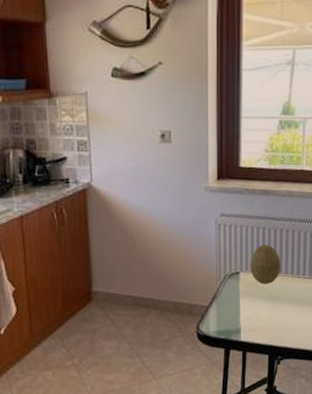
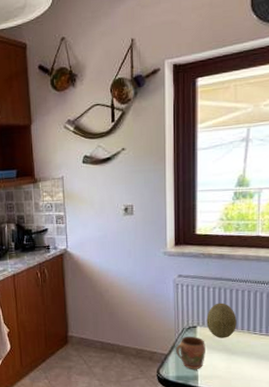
mug: none [216,284,249,322] -> present [175,337,205,369]

